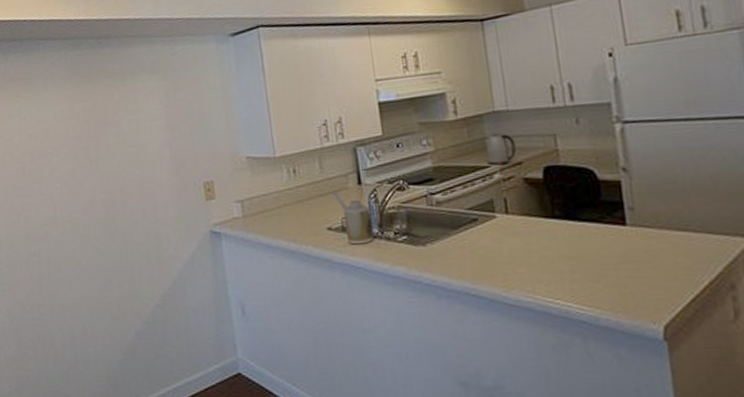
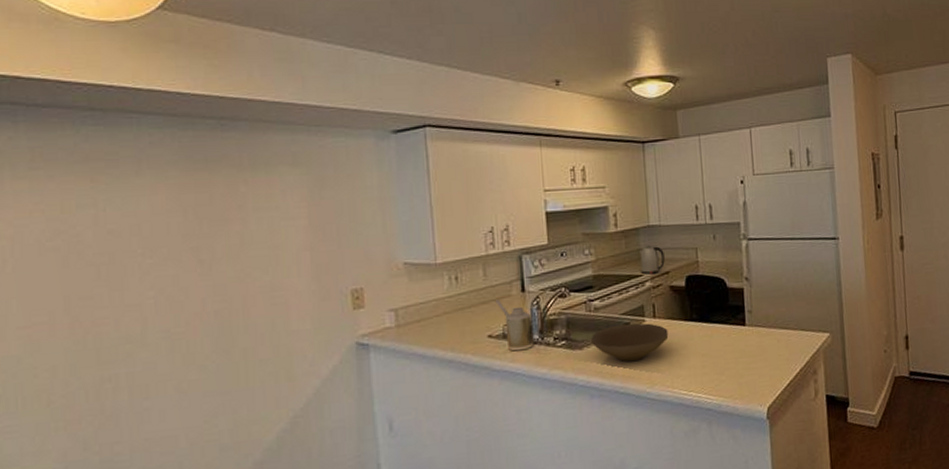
wooden bowl: none [433,218,526,262] -> present [590,322,669,362]

